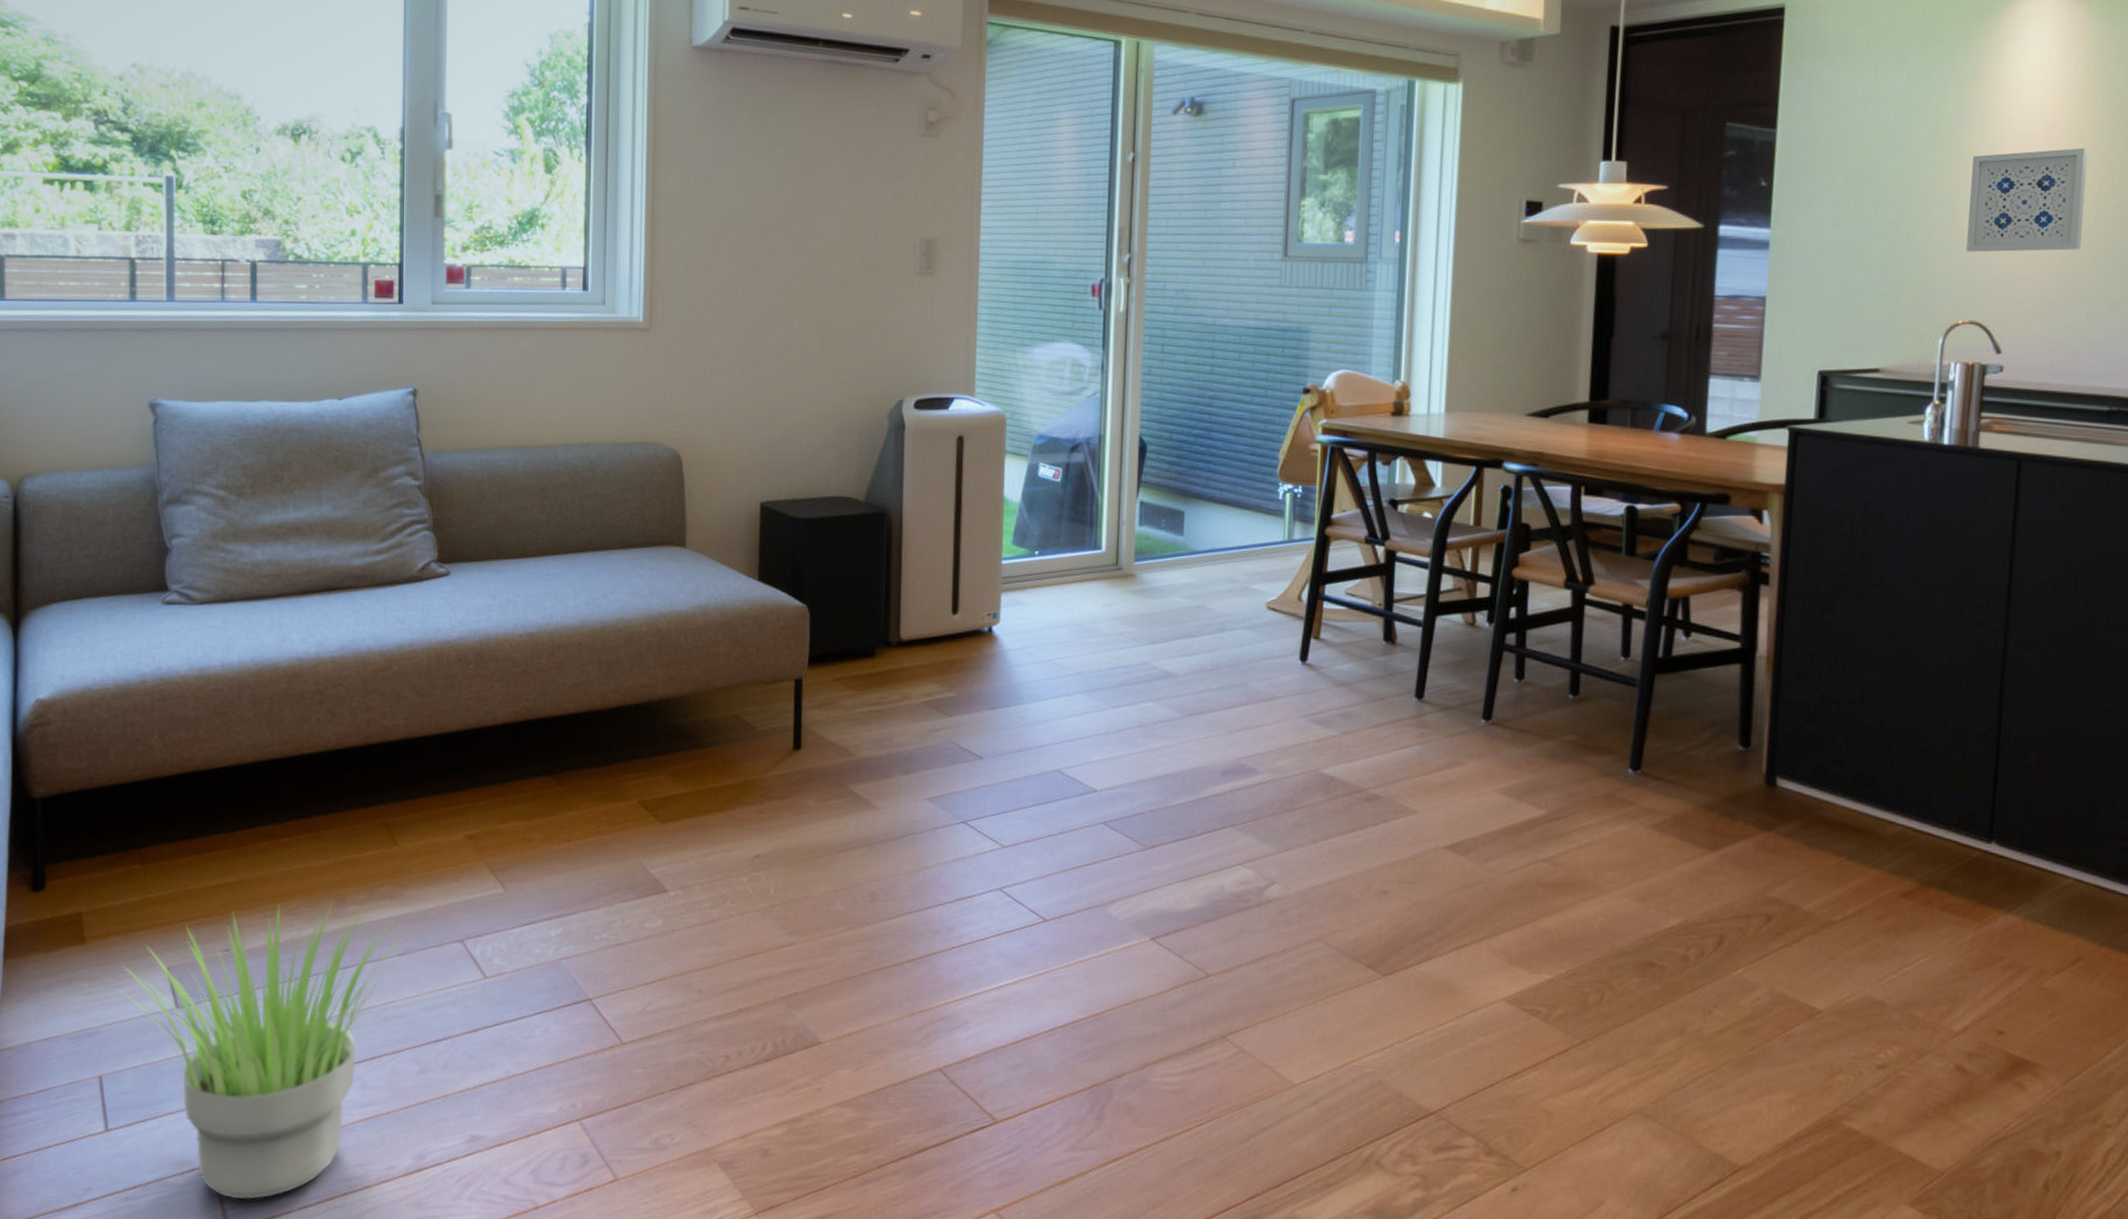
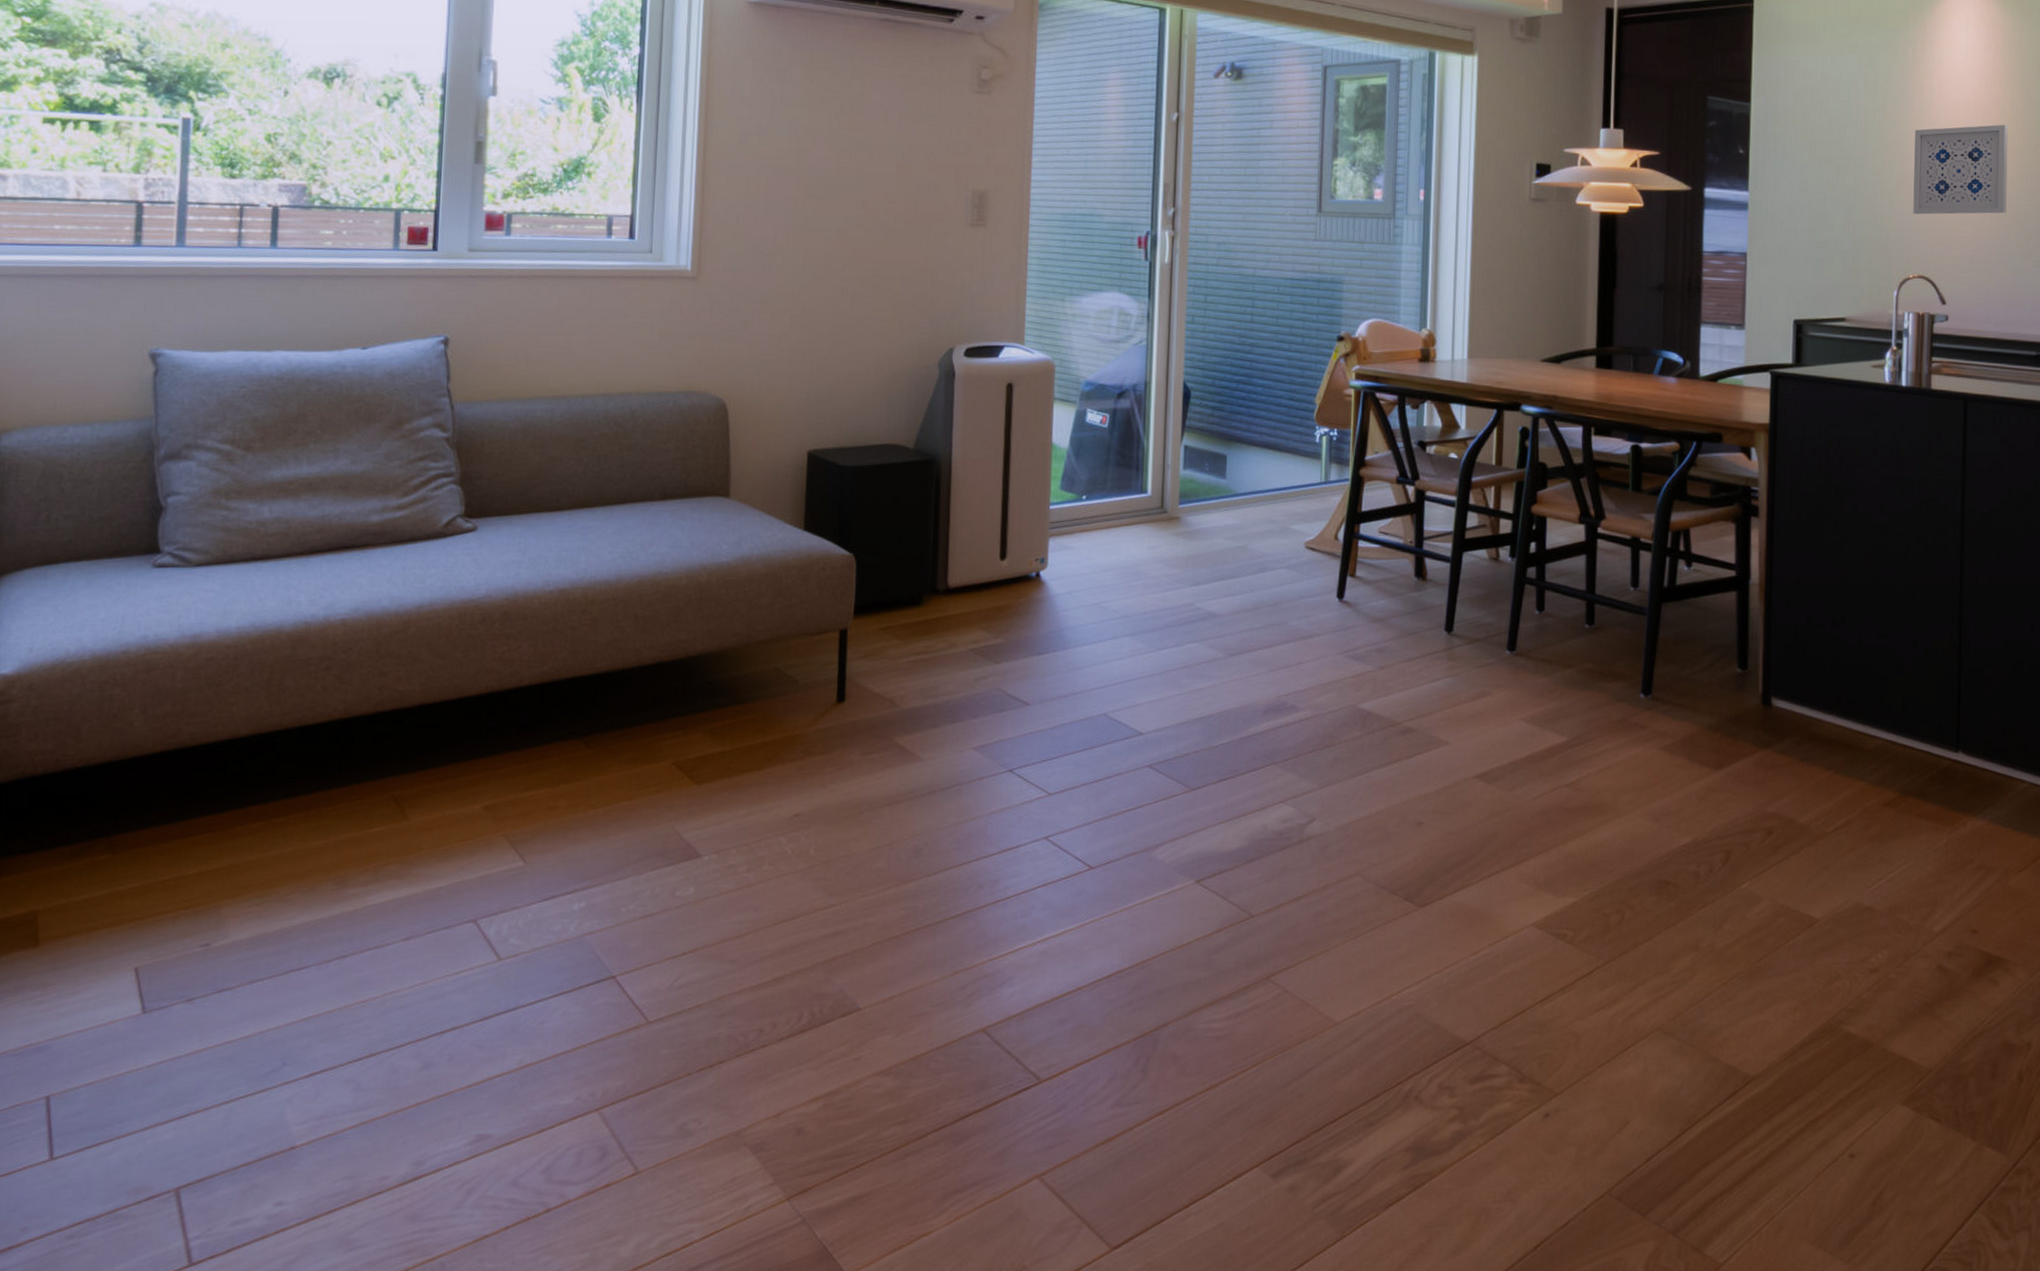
potted plant: present [117,904,404,1200] -> none [74,888,410,1227]

